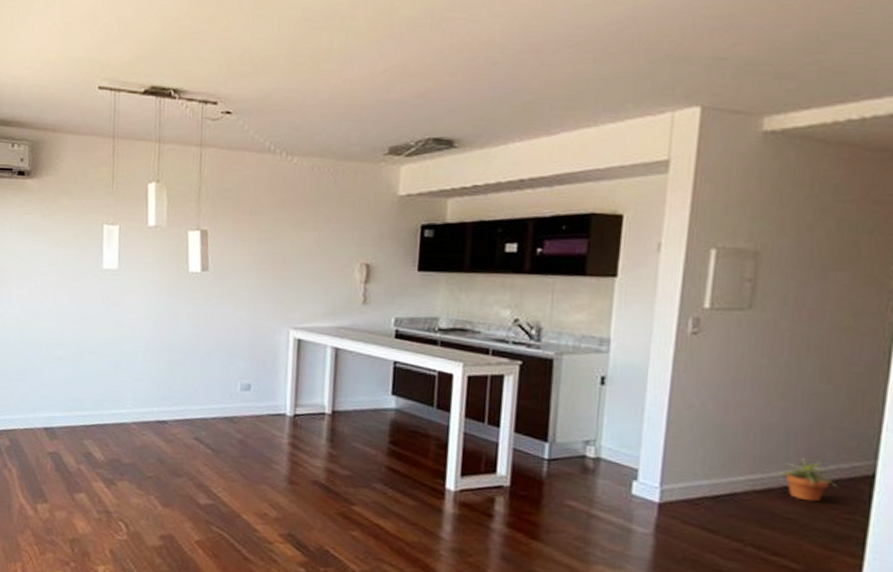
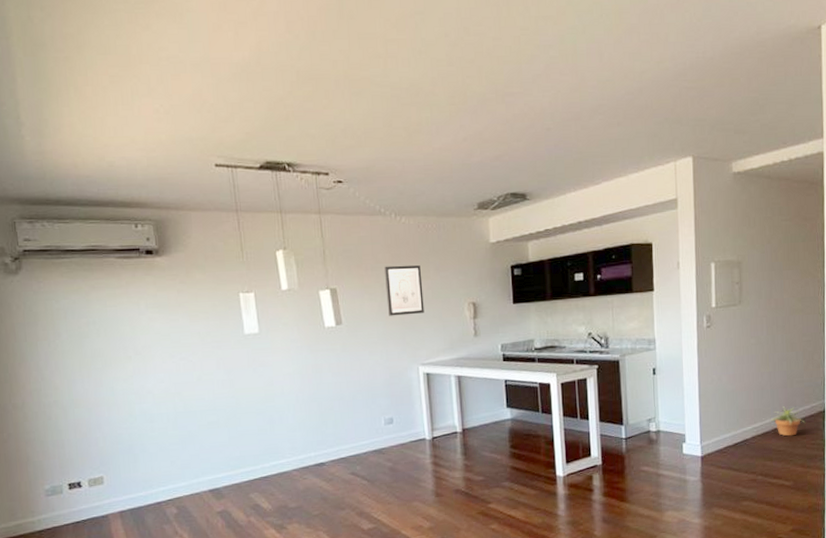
wall art: none [262,211,308,270] -> present [384,265,424,316]

